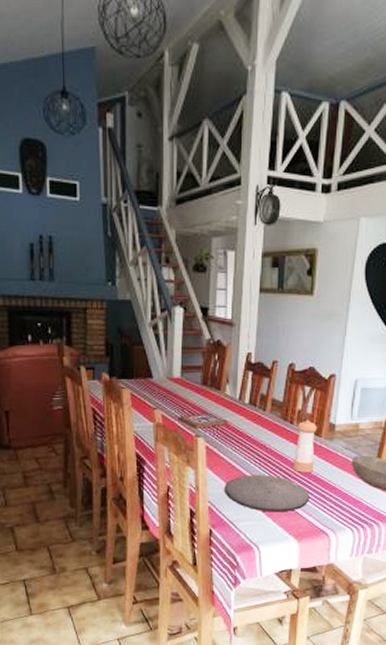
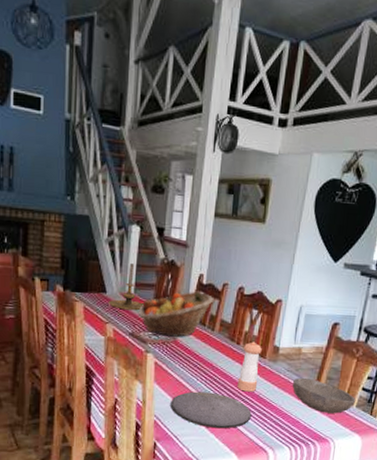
candle holder: none [156,346,191,395] -> present [109,264,144,311]
fruit basket: none [187,370,264,420] -> present [139,291,214,338]

